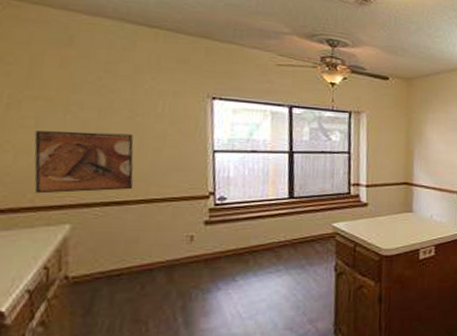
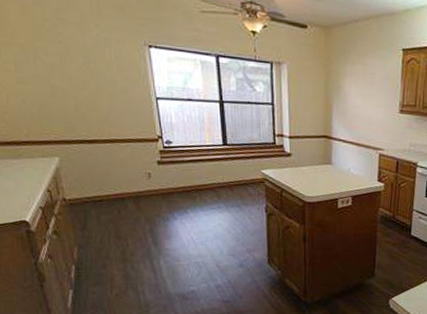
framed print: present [34,131,134,194] -> none [17,75,99,131]

